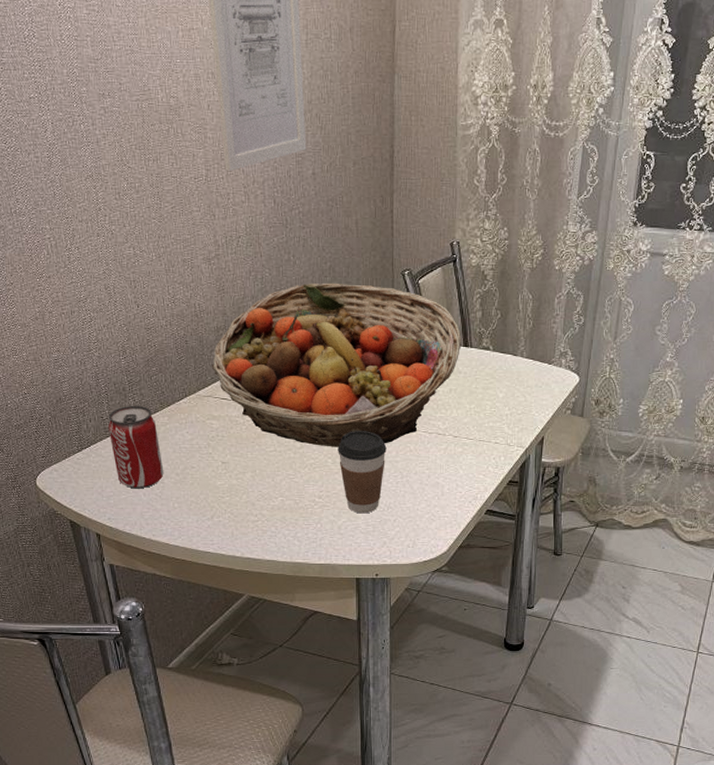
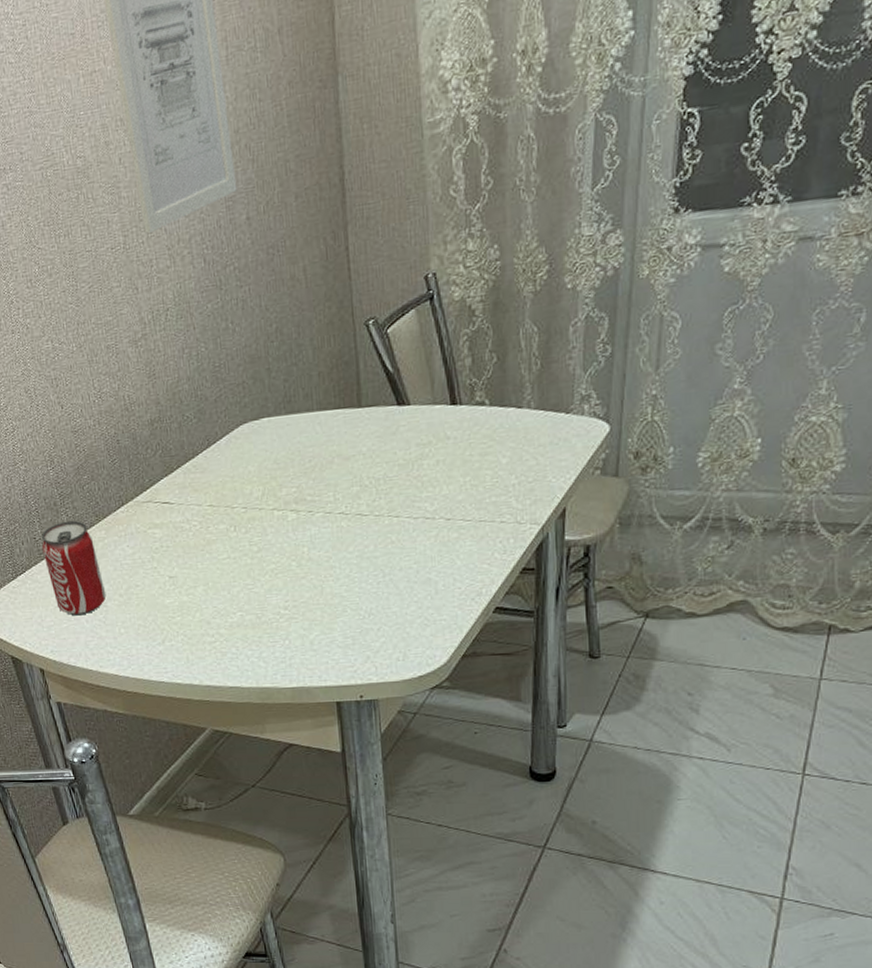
fruit basket: present [212,282,461,447] -> none [149,343,447,548]
coffee cup: present [338,431,387,514] -> none [302,523,362,624]

